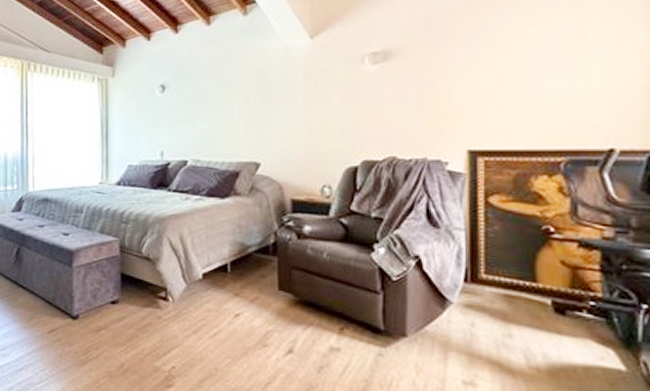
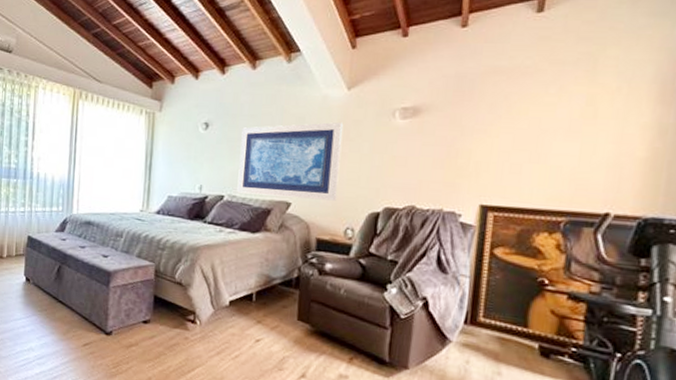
wall art: none [201,73,310,158] -> present [237,121,344,201]

